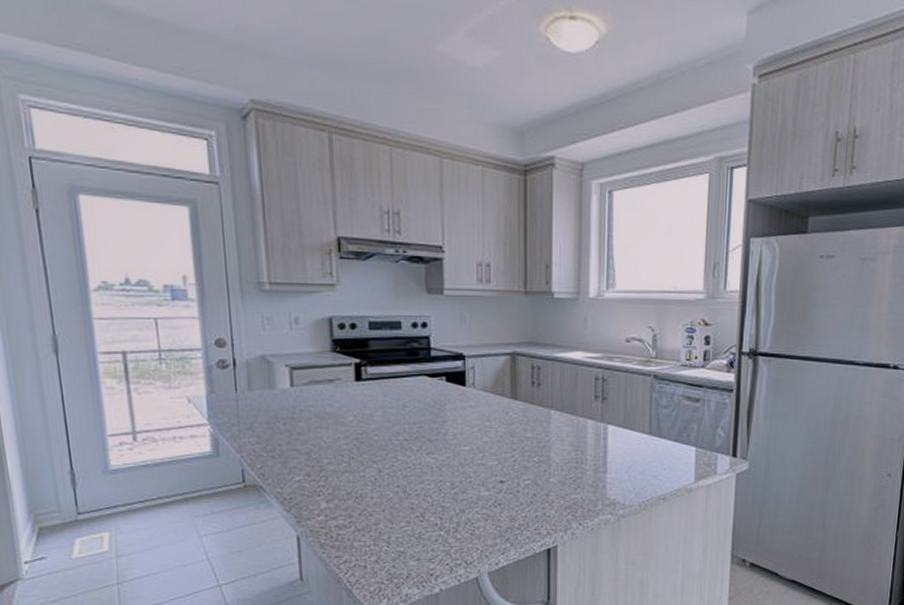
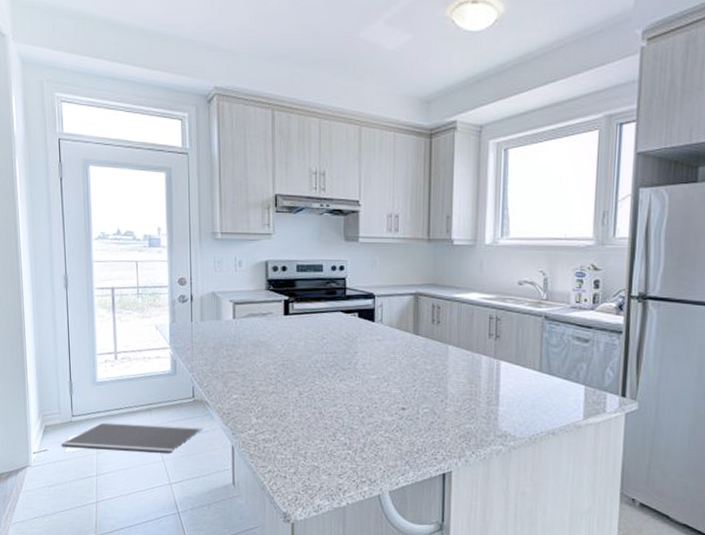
door mat: none [63,517,258,553] -> present [60,422,203,453]

